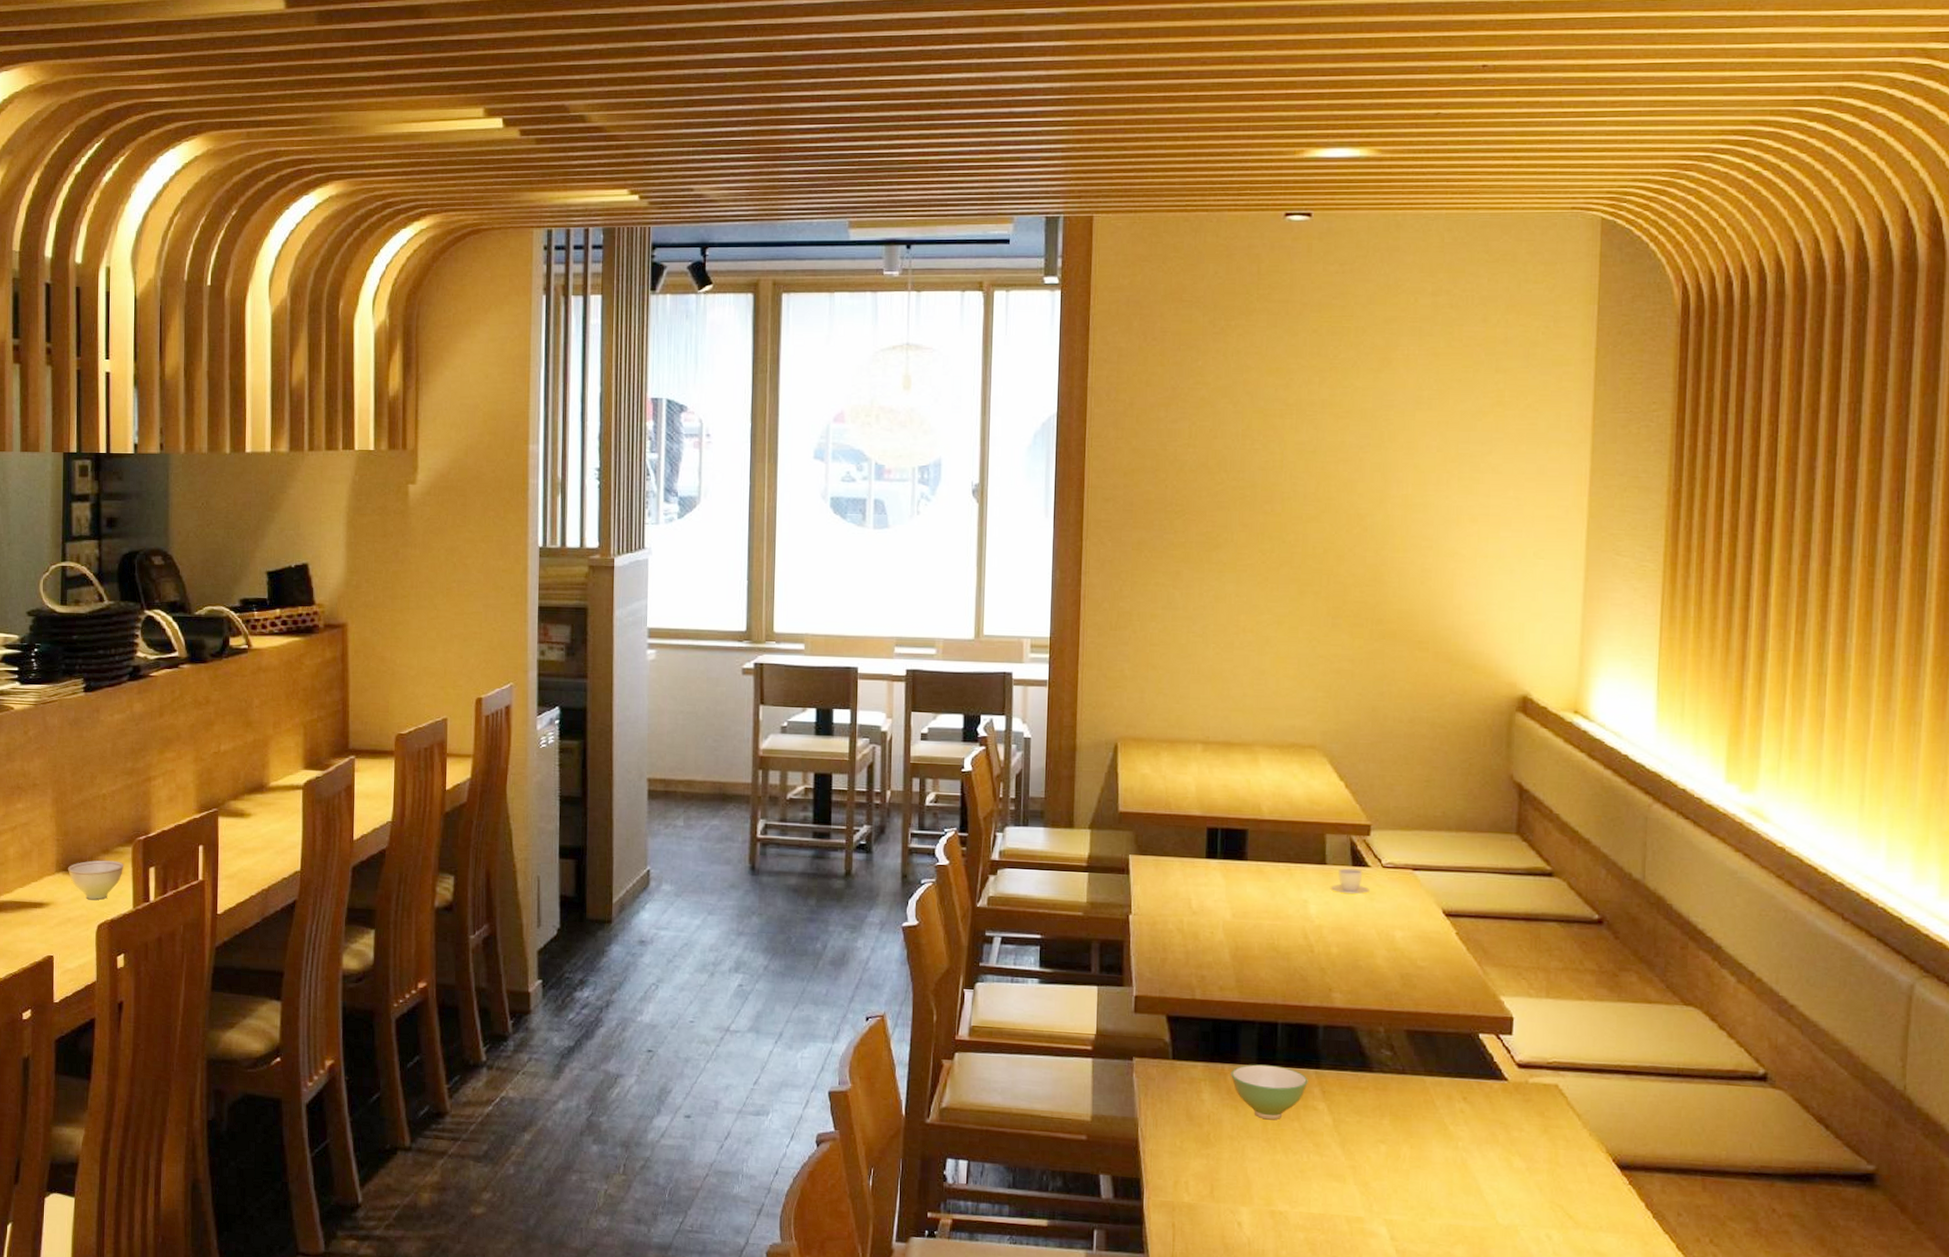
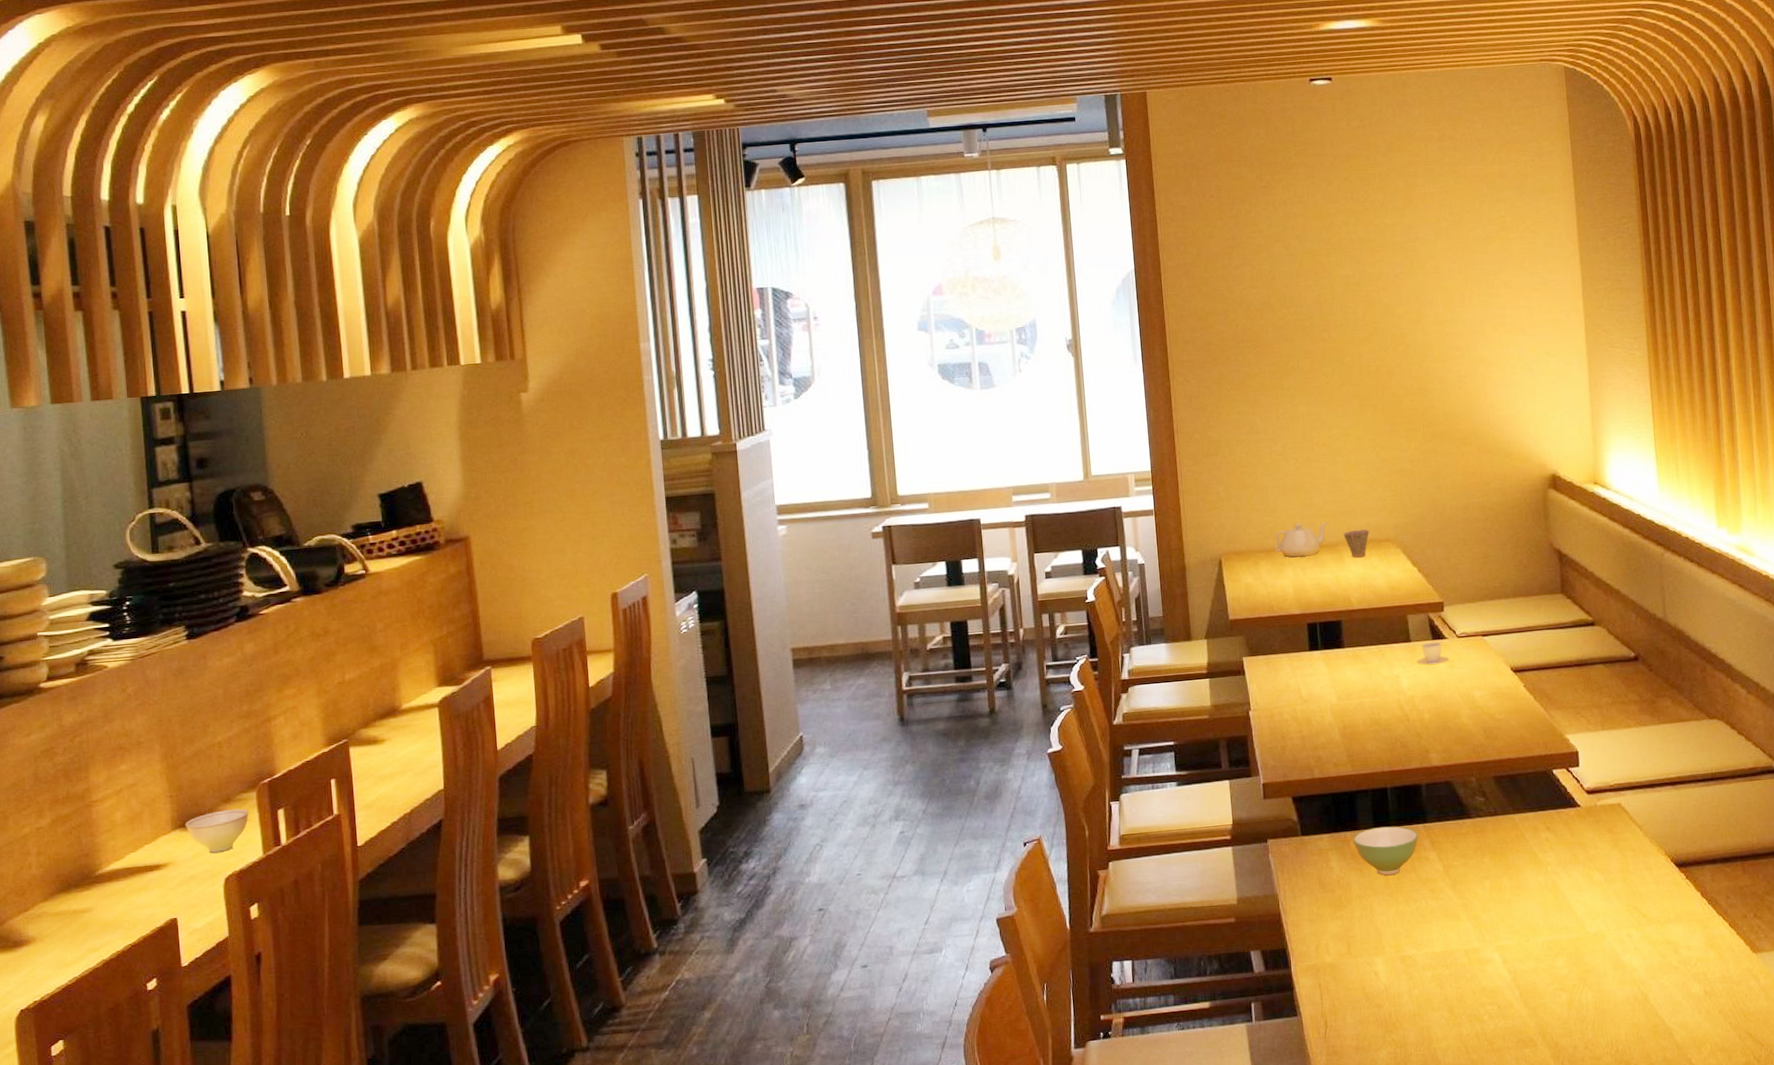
teapot: none [1179,714,1246,753] -> present [1274,521,1329,558]
cup: none [1261,731,1292,763] -> present [1343,529,1369,559]

